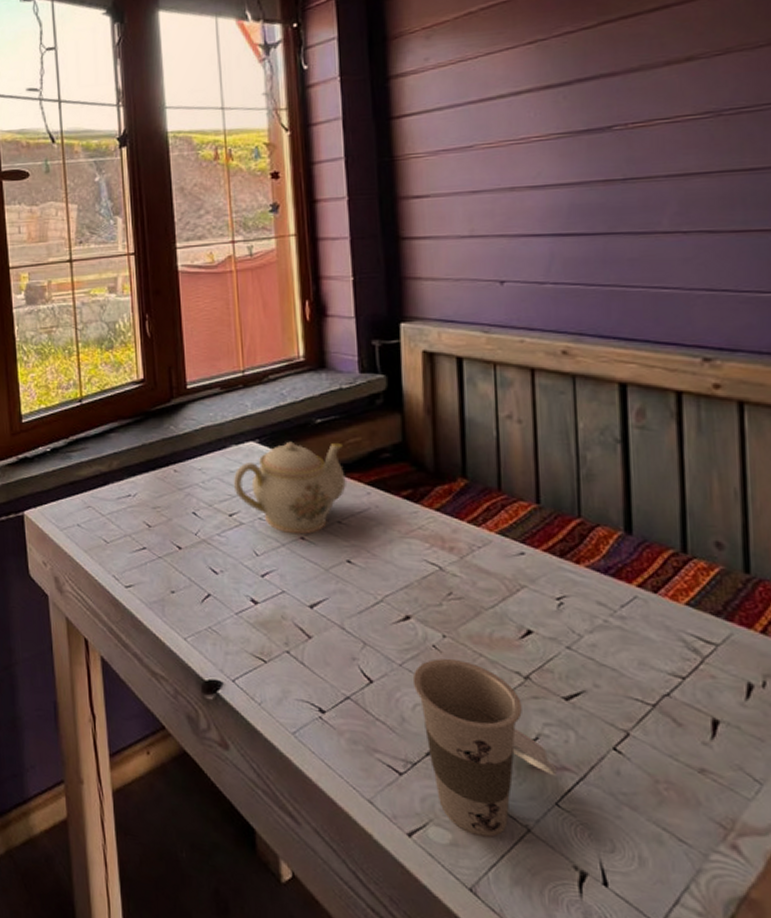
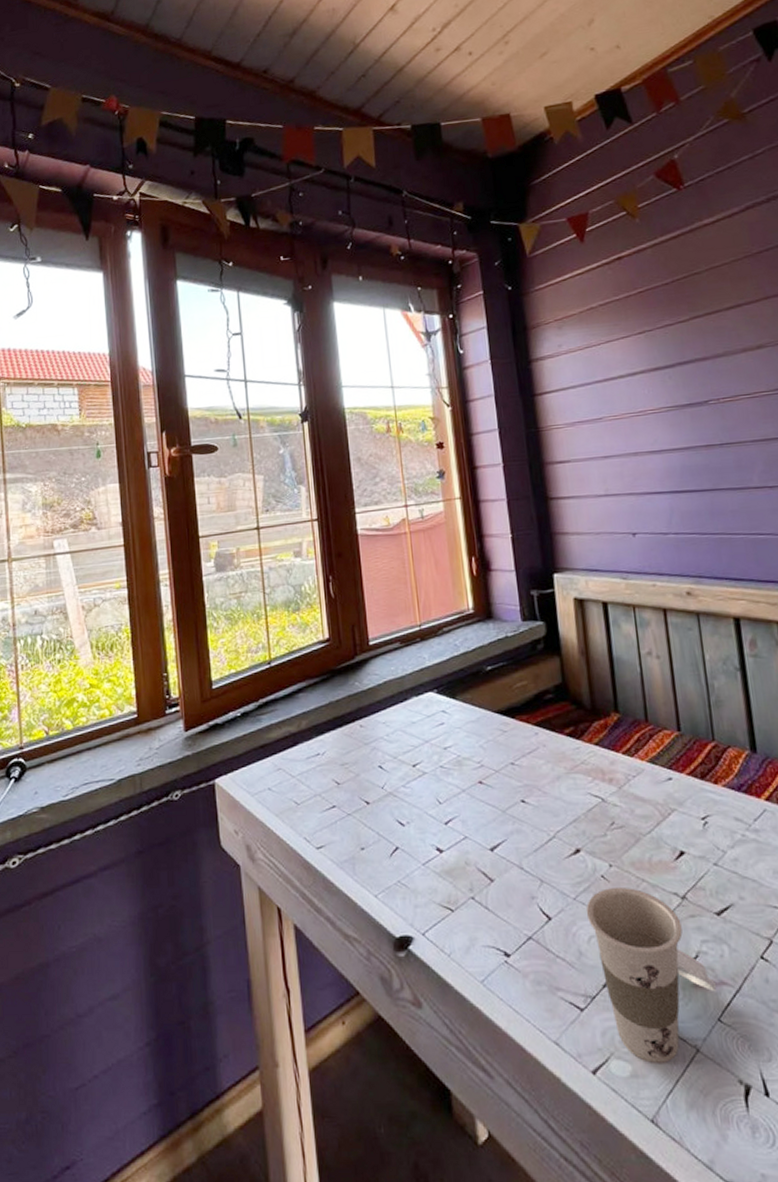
teapot: present [233,441,348,535] -> none [415,687,517,779]

